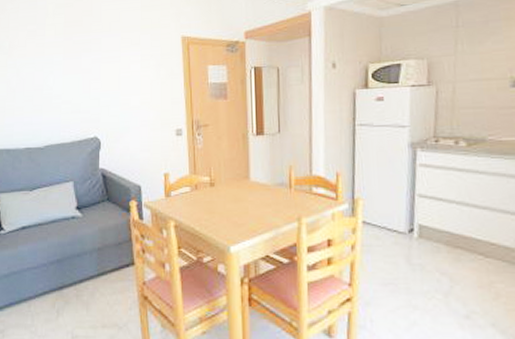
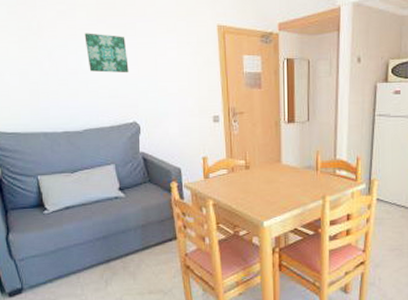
wall art: none [51,50,92,88] -> present [84,33,129,73]

